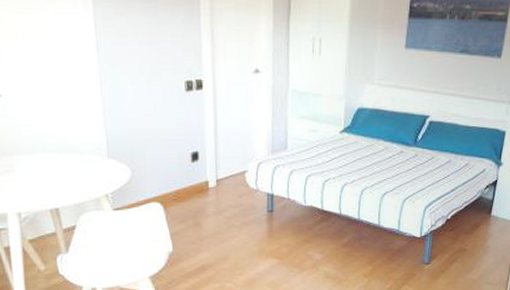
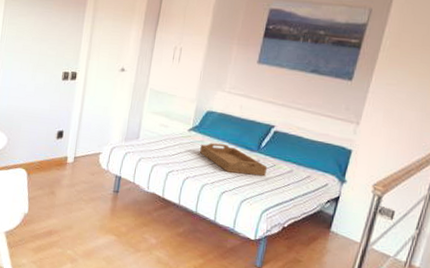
serving tray: none [355,143,426,172] -> present [200,143,268,176]

